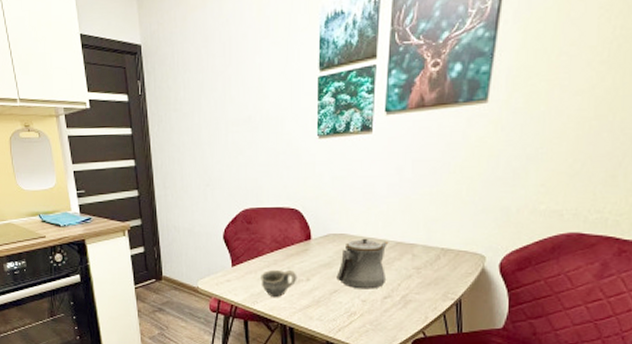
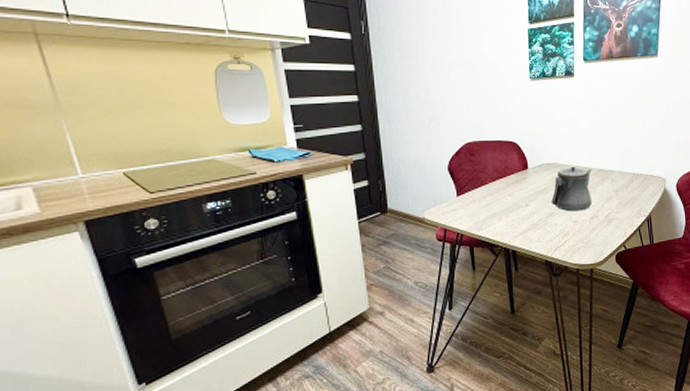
cup: present [261,270,297,298] -> none [484,197,518,224]

